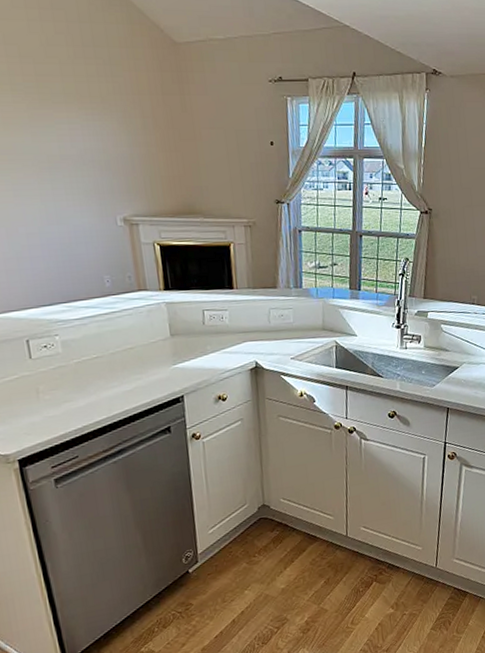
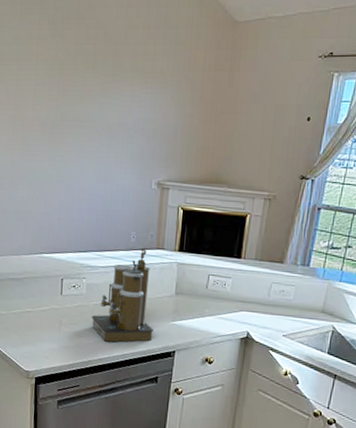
coffee maker: none [76,291,155,401] -> present [91,247,154,342]

